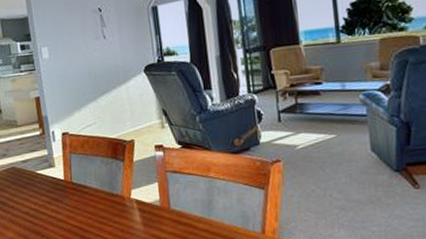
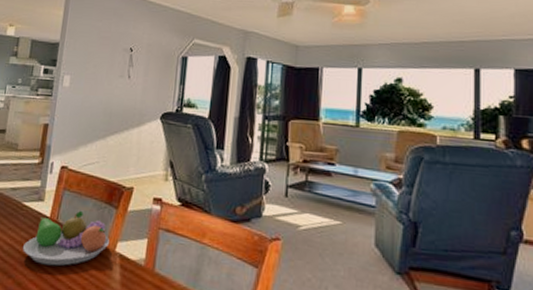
fruit bowl: none [46,170,124,221] -> present [22,211,109,266]

